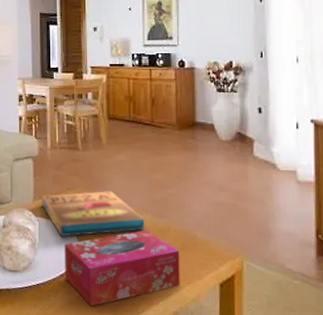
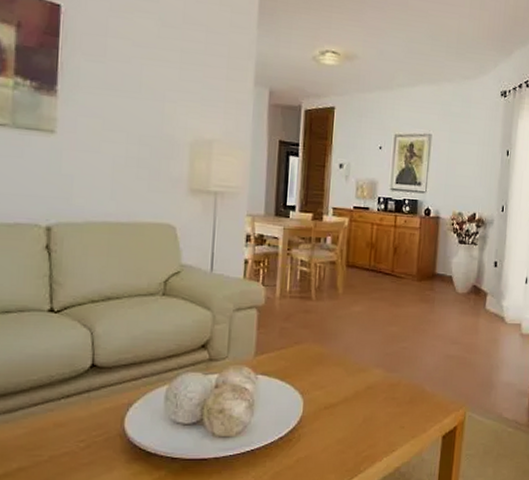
pizza box: present [42,191,145,237] -> none [264,345,375,396]
tissue box: present [65,229,180,306] -> none [284,384,408,468]

